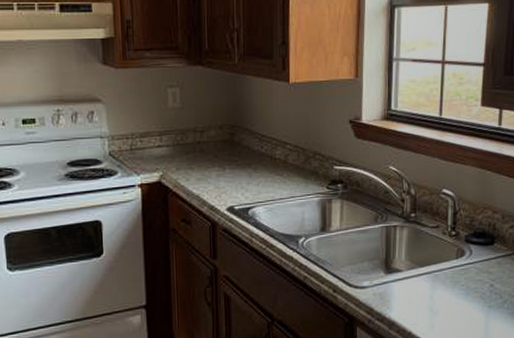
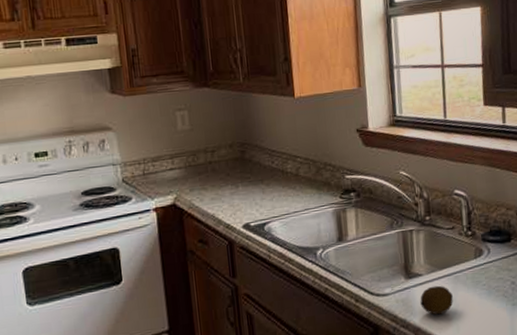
fruit: none [397,282,430,311] -> present [420,285,453,315]

